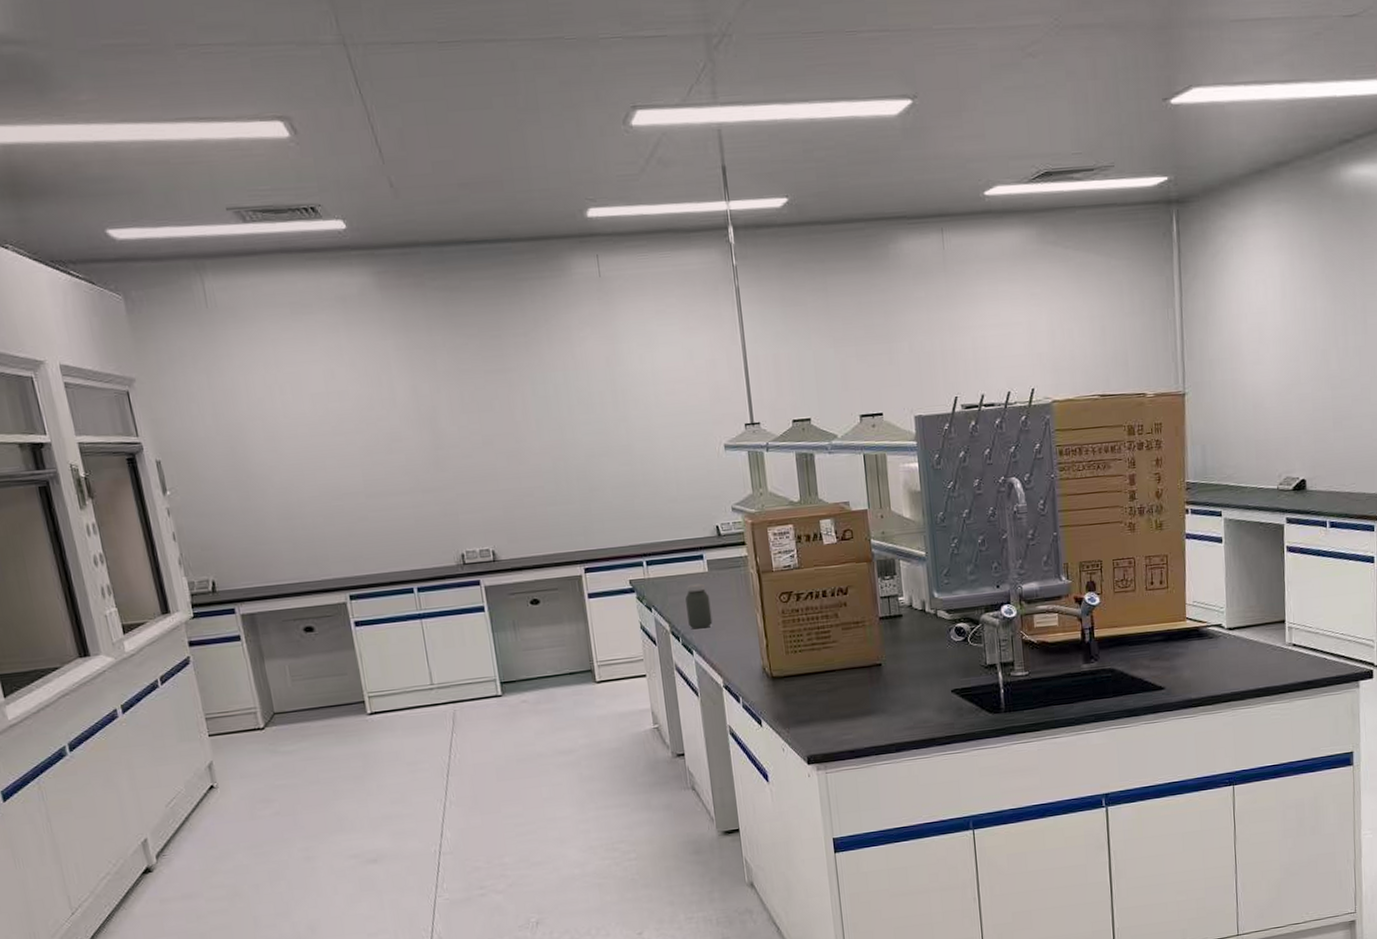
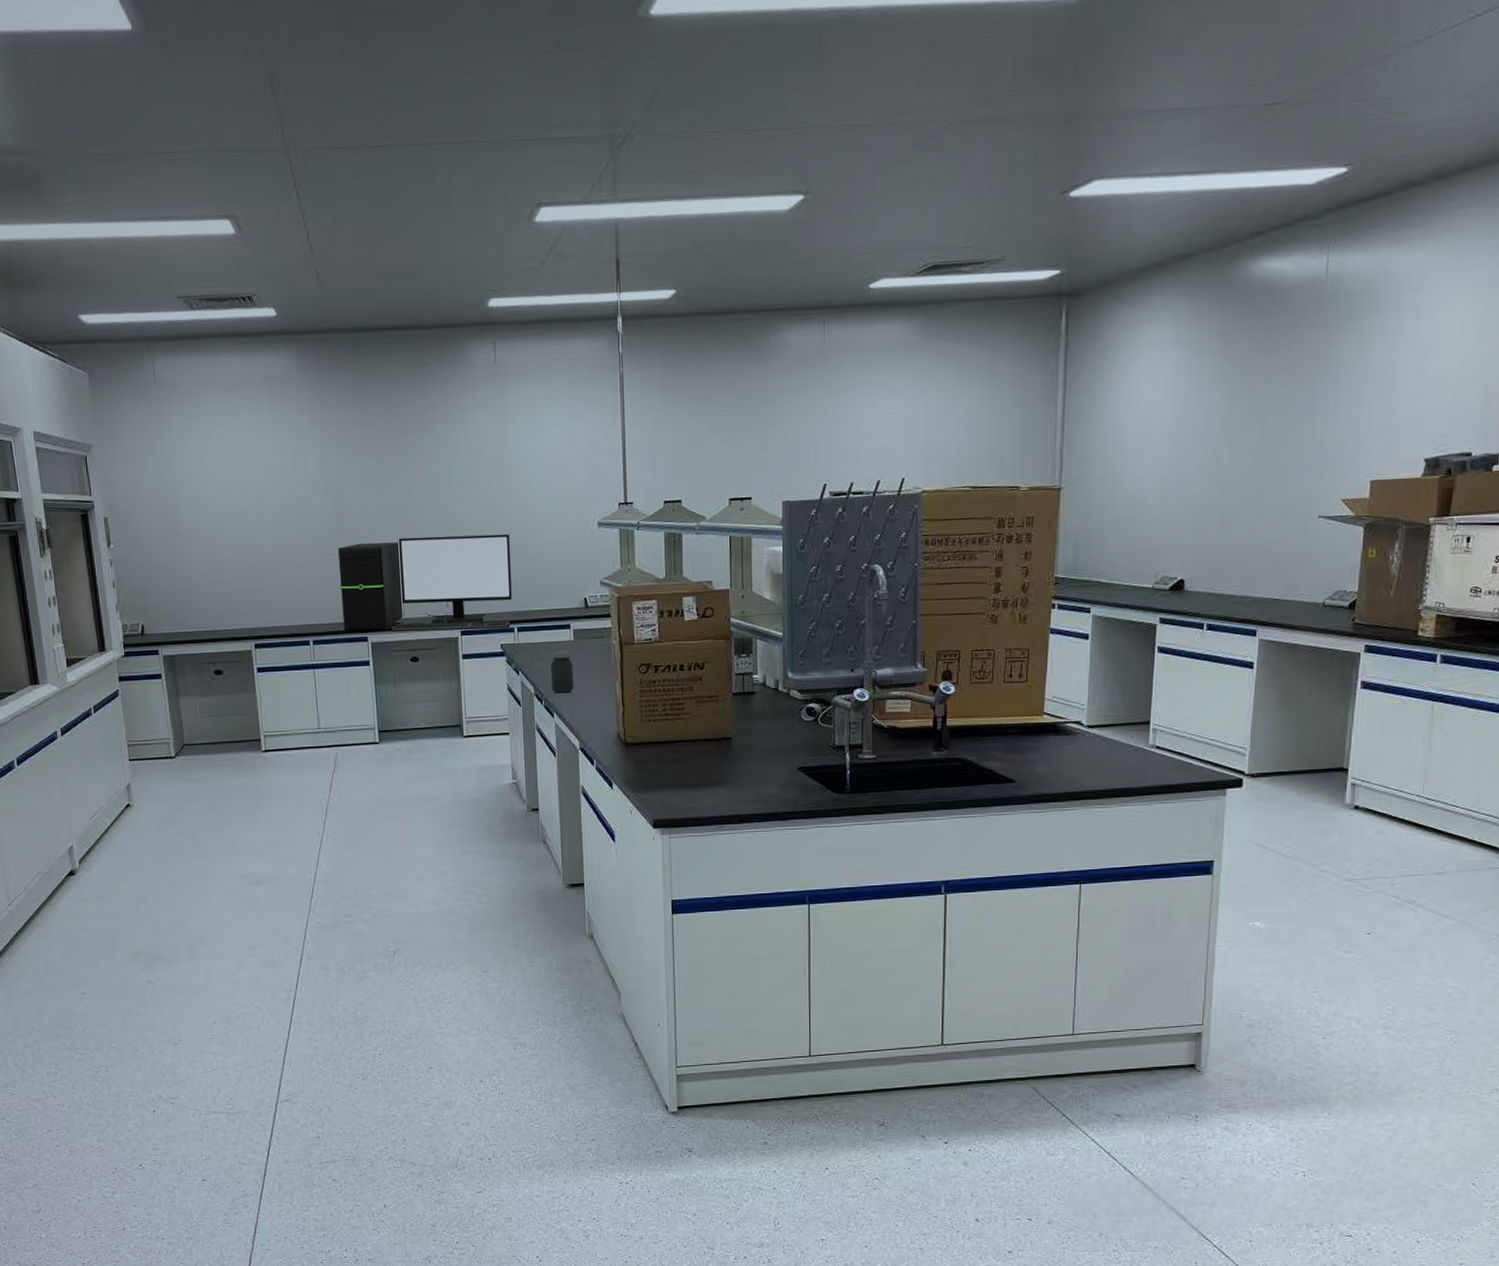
desktop computer: none [437,461,639,577] -> present [337,534,512,633]

